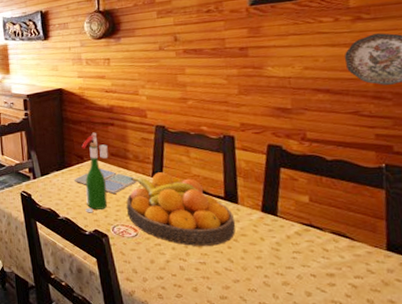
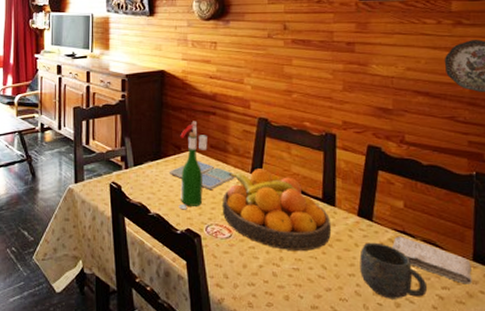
mug: none [266,236,340,289] -> present [359,242,428,299]
washcloth: none [300,229,387,273] -> present [392,236,472,284]

